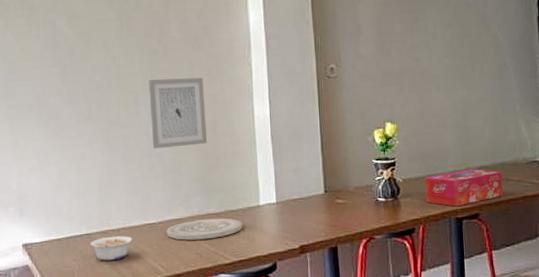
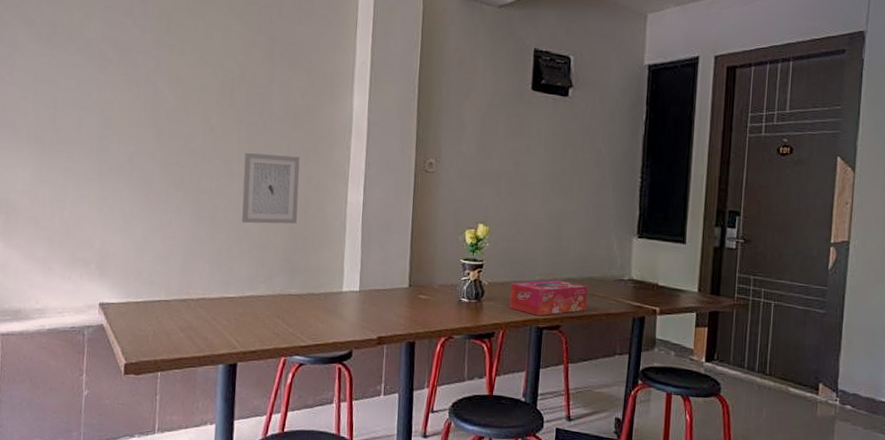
legume: present [90,236,132,261] -> none [167,305,211,330]
plate: present [167,218,243,240] -> none [246,298,323,320]

